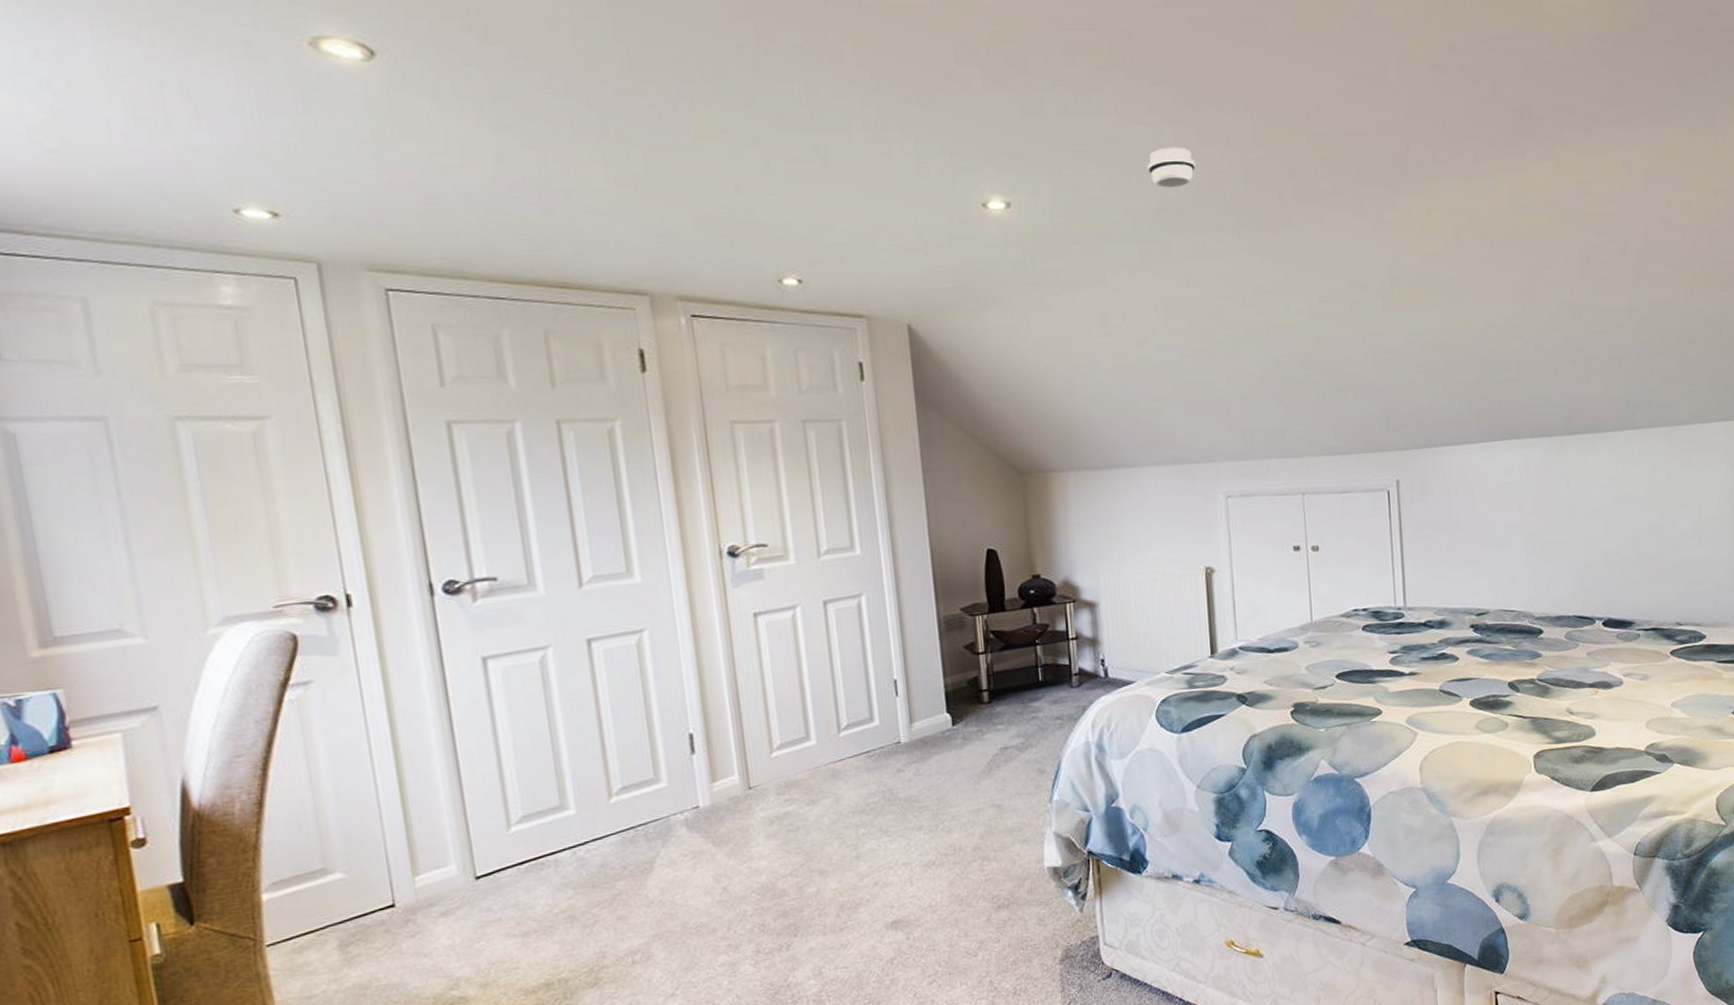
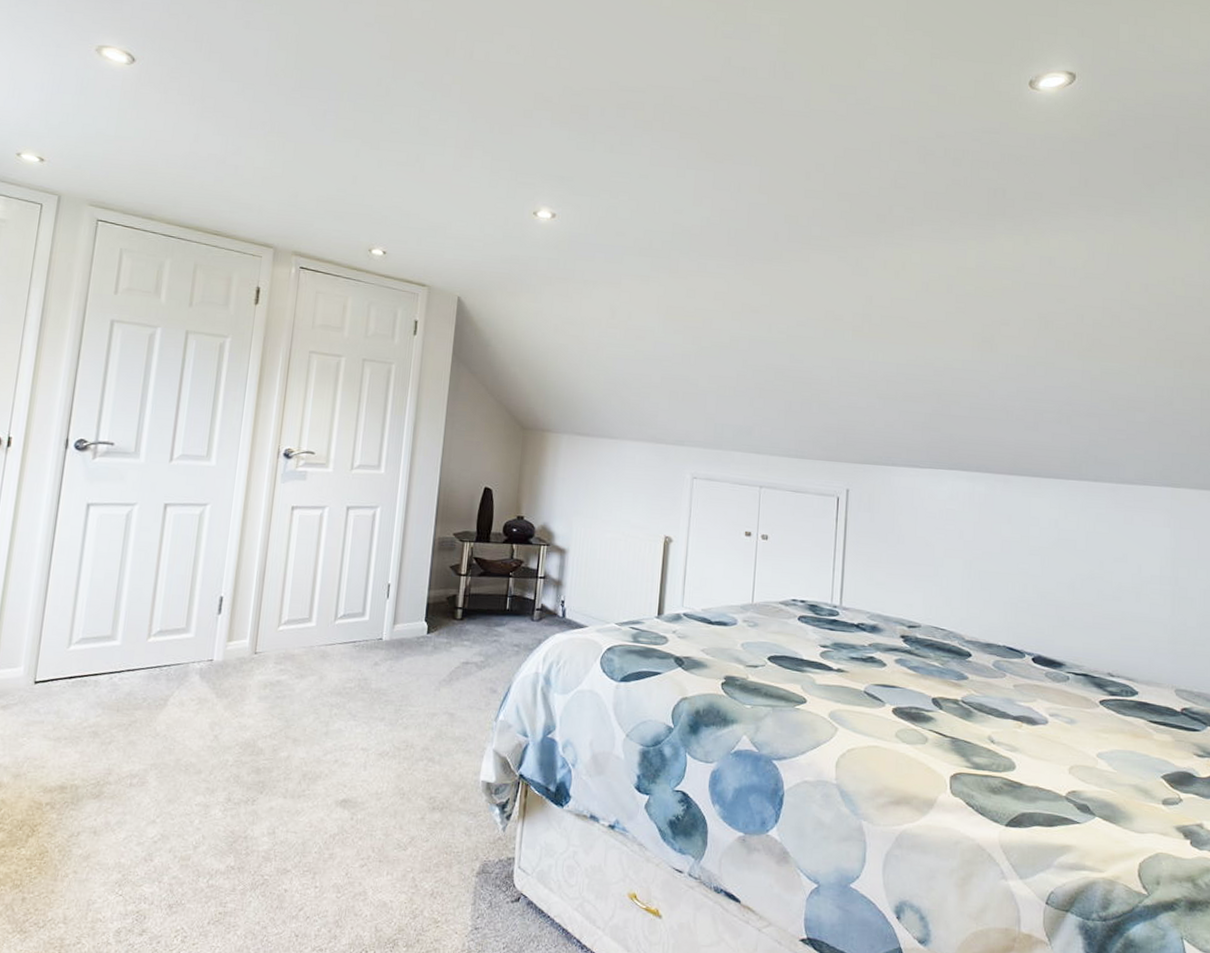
smoke detector: present [1147,147,1196,188] -> none [669,186,709,219]

